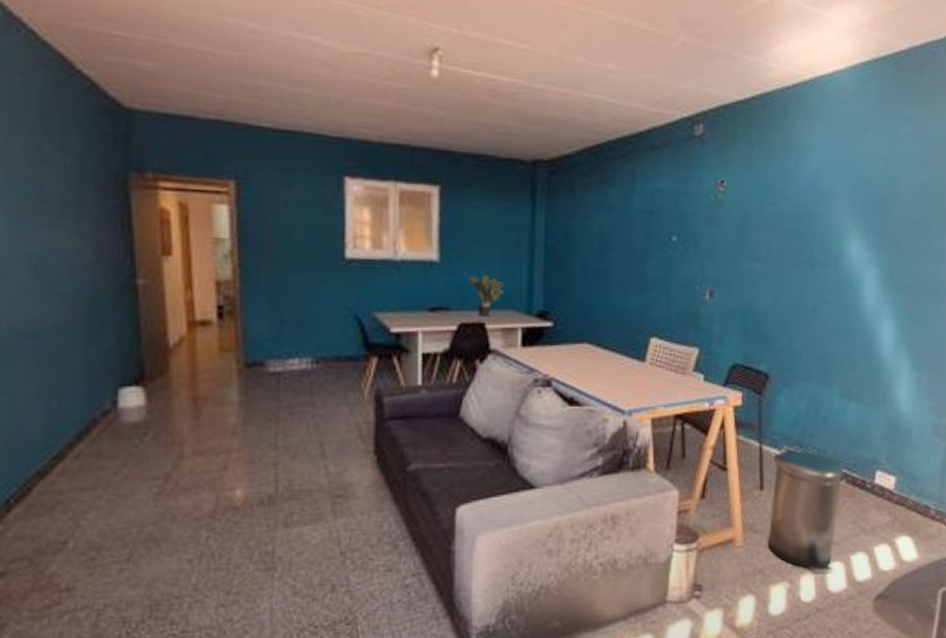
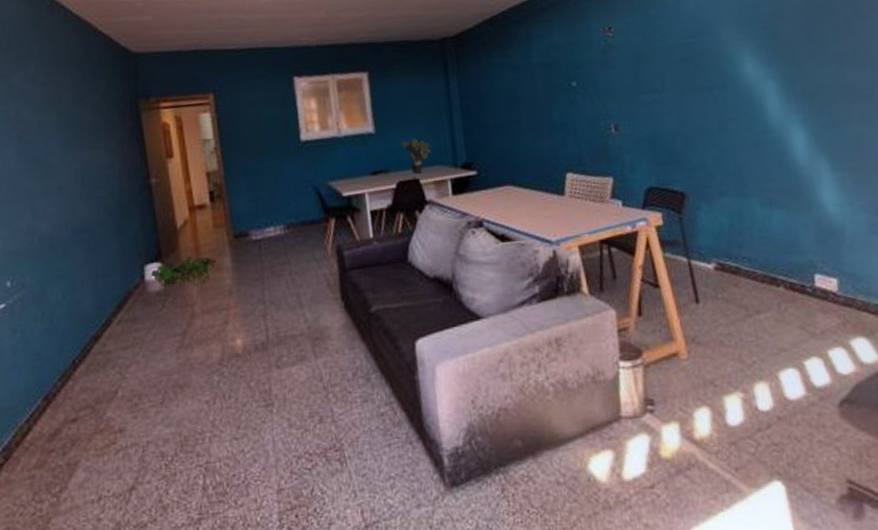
plant: none [128,383,219,421] -> present [152,256,217,288]
pedal bin: present [767,449,844,573] -> none [704,260,789,381]

